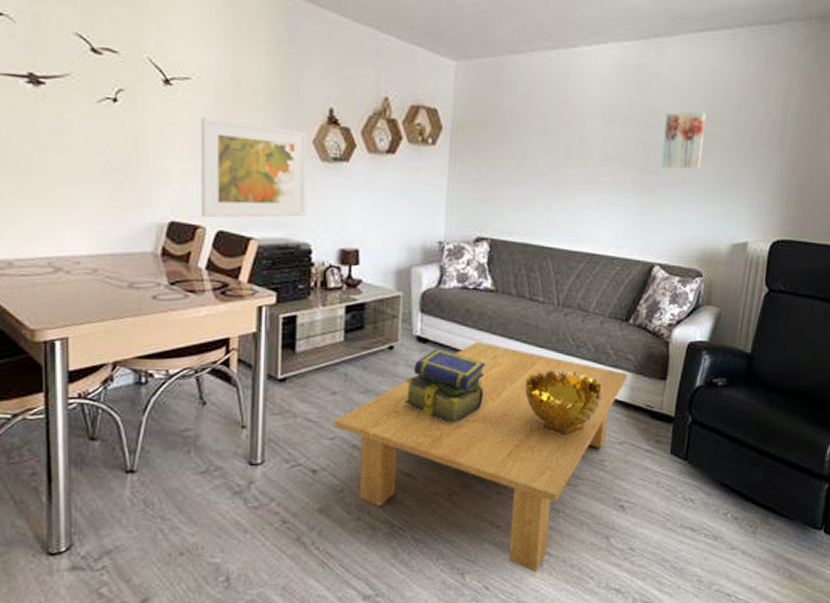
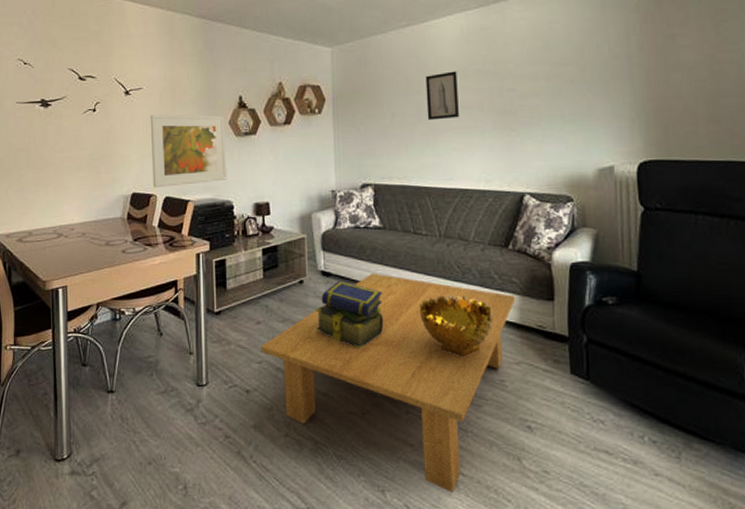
wall art: none [561,113,602,171] -> present [425,71,459,121]
wall art: present [661,111,706,169] -> none [514,57,554,109]

